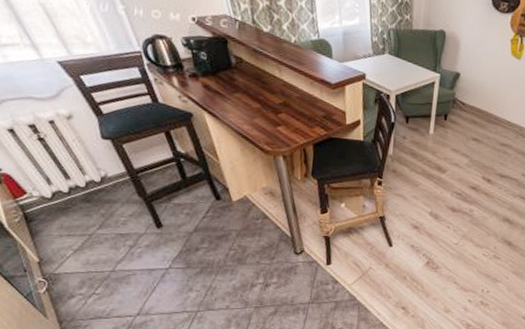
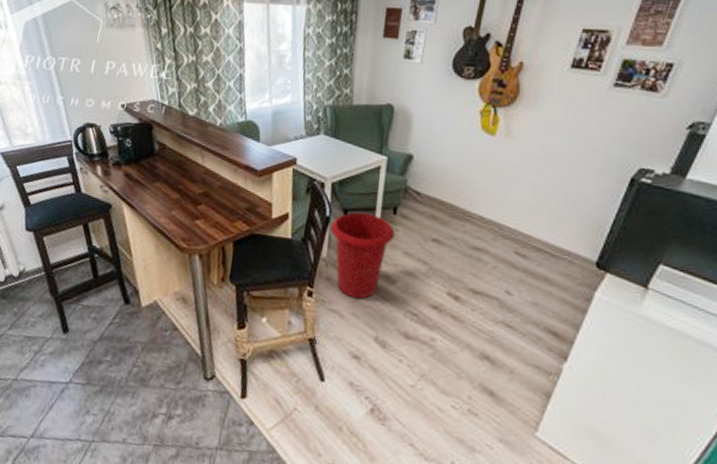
waste bin: none [395,118,445,185] -> present [331,212,395,299]

